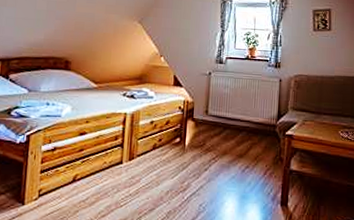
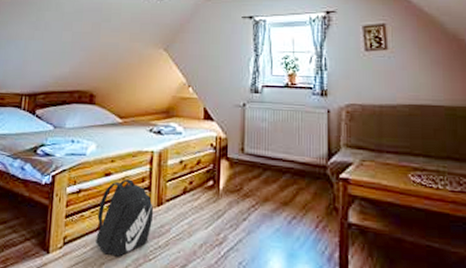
backpack: none [70,137,126,205] -> present [96,179,154,257]

